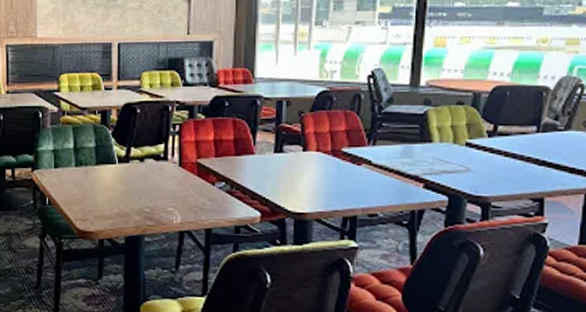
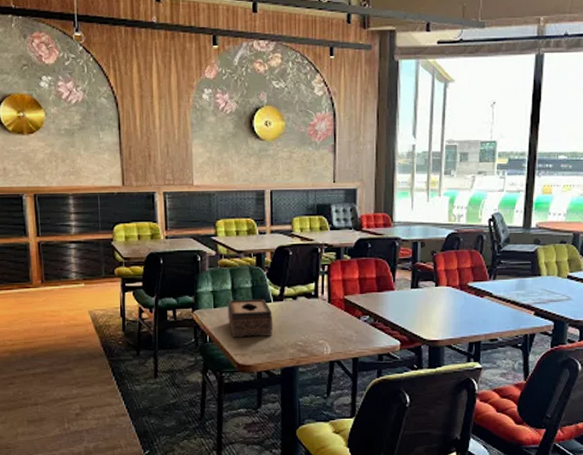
tissue box: none [69,160,118,201] -> present [227,299,273,338]

